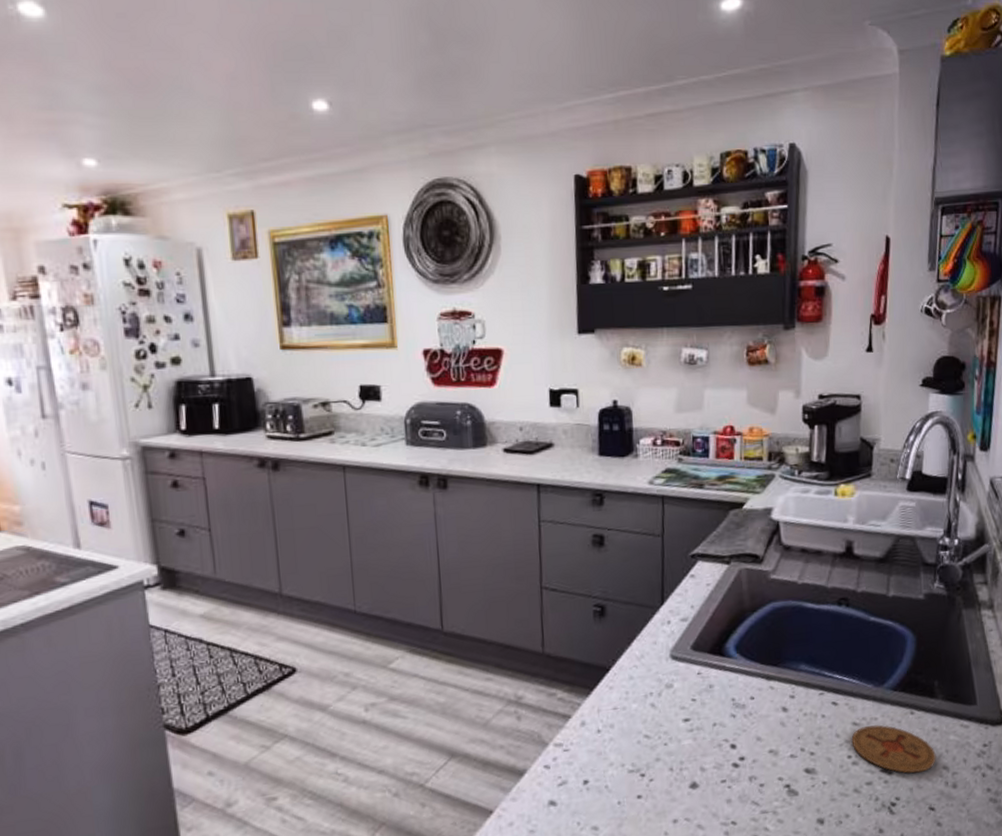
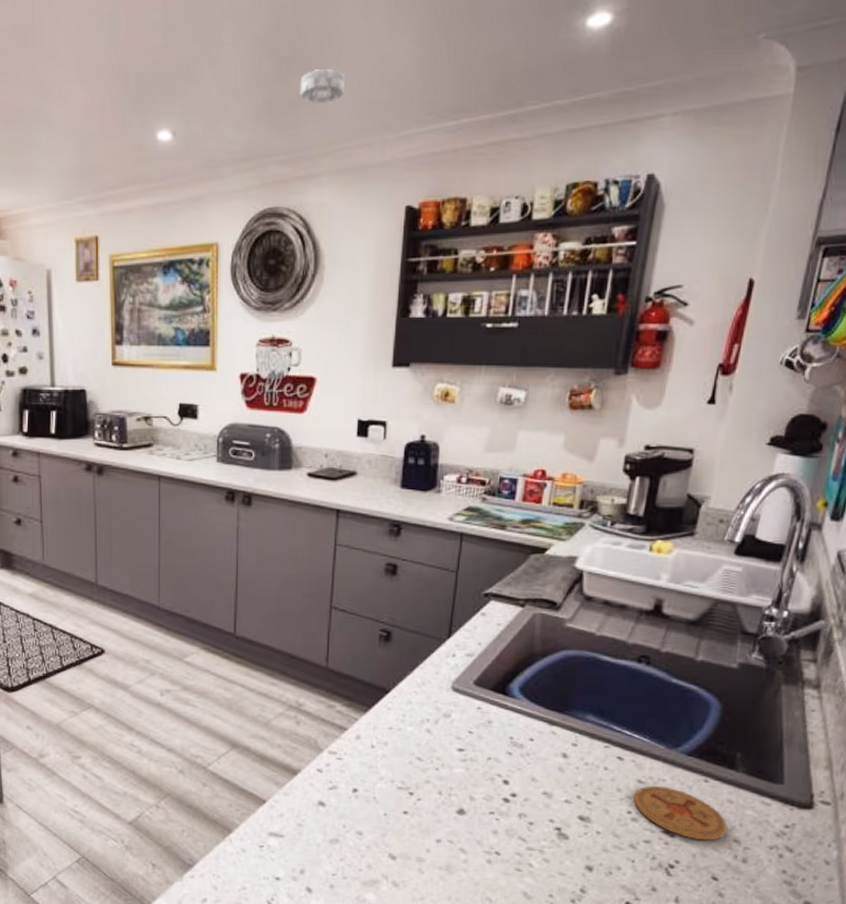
smoke detector: none [458,42,503,75] -> present [300,69,345,103]

